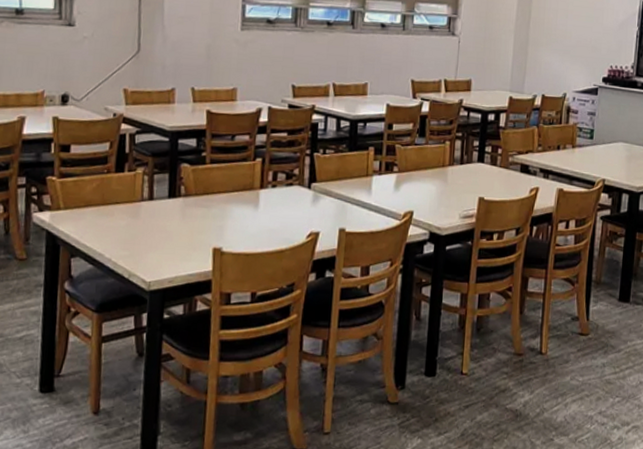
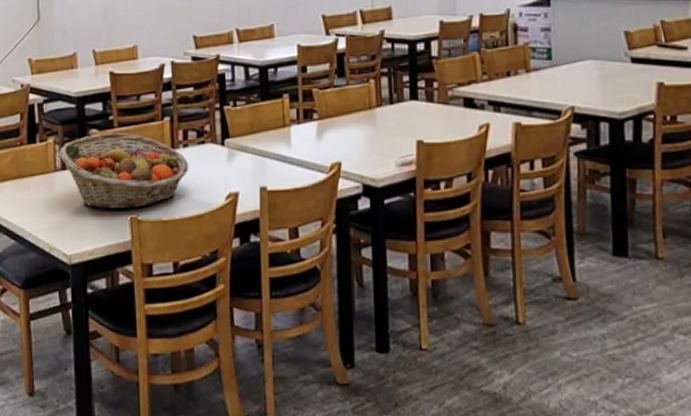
fruit basket: none [147,168,276,241] -> present [59,132,189,209]

